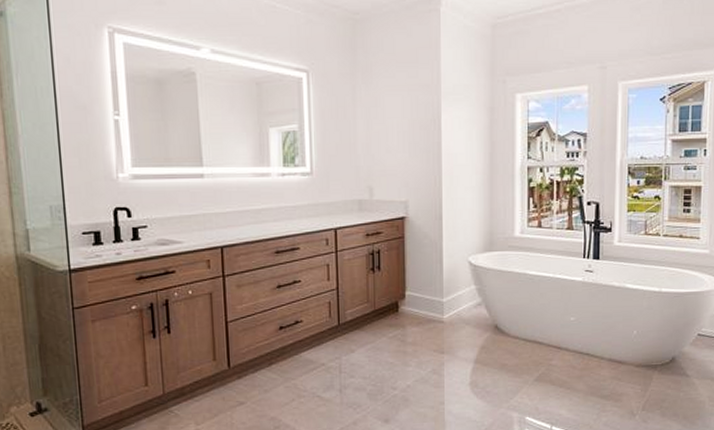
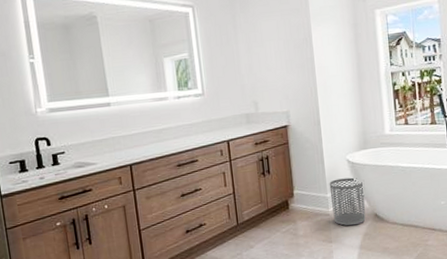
waste bin: none [446,282,487,337] -> present [329,177,366,226]

